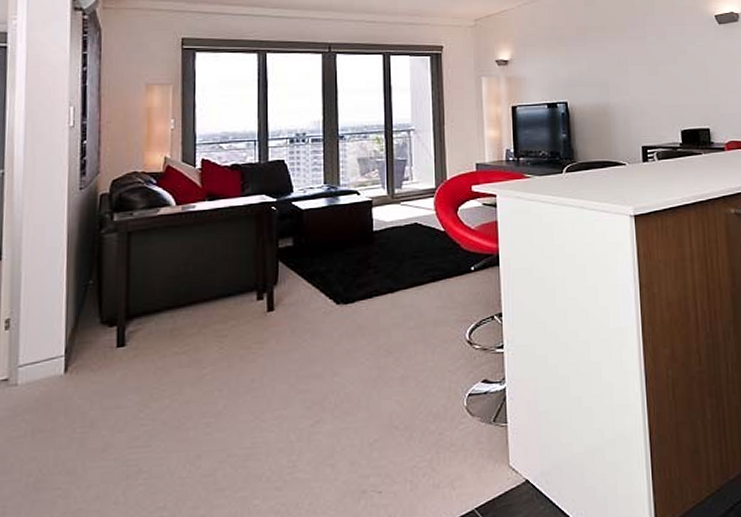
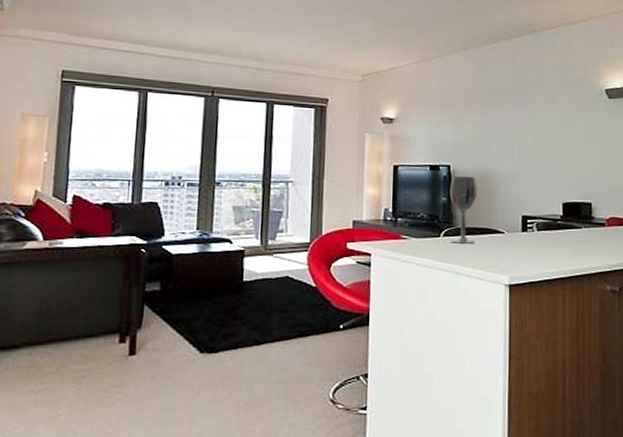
wine glass: none [568,111,598,179] -> present [449,176,478,244]

